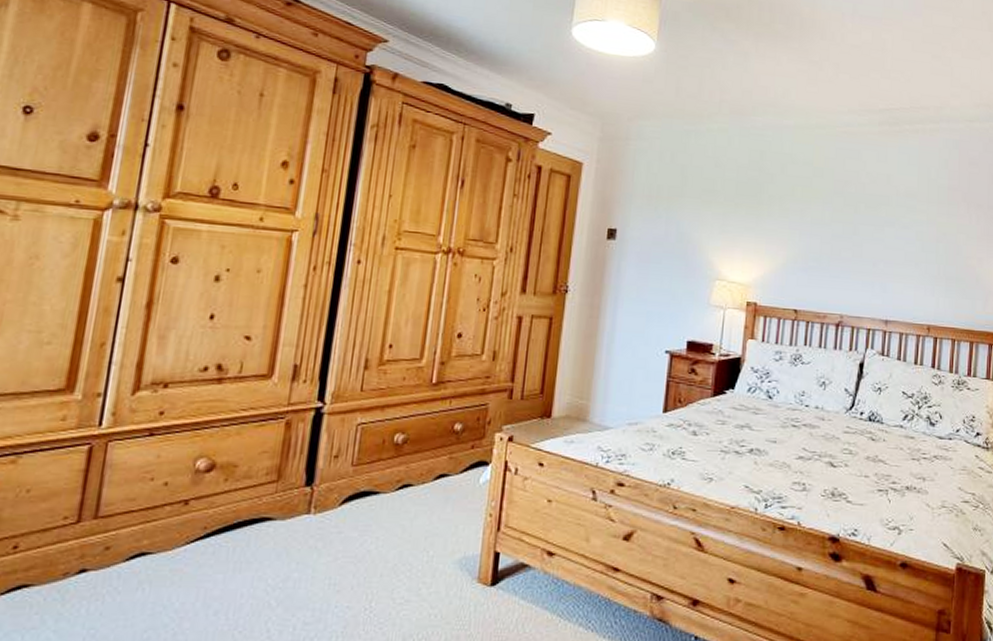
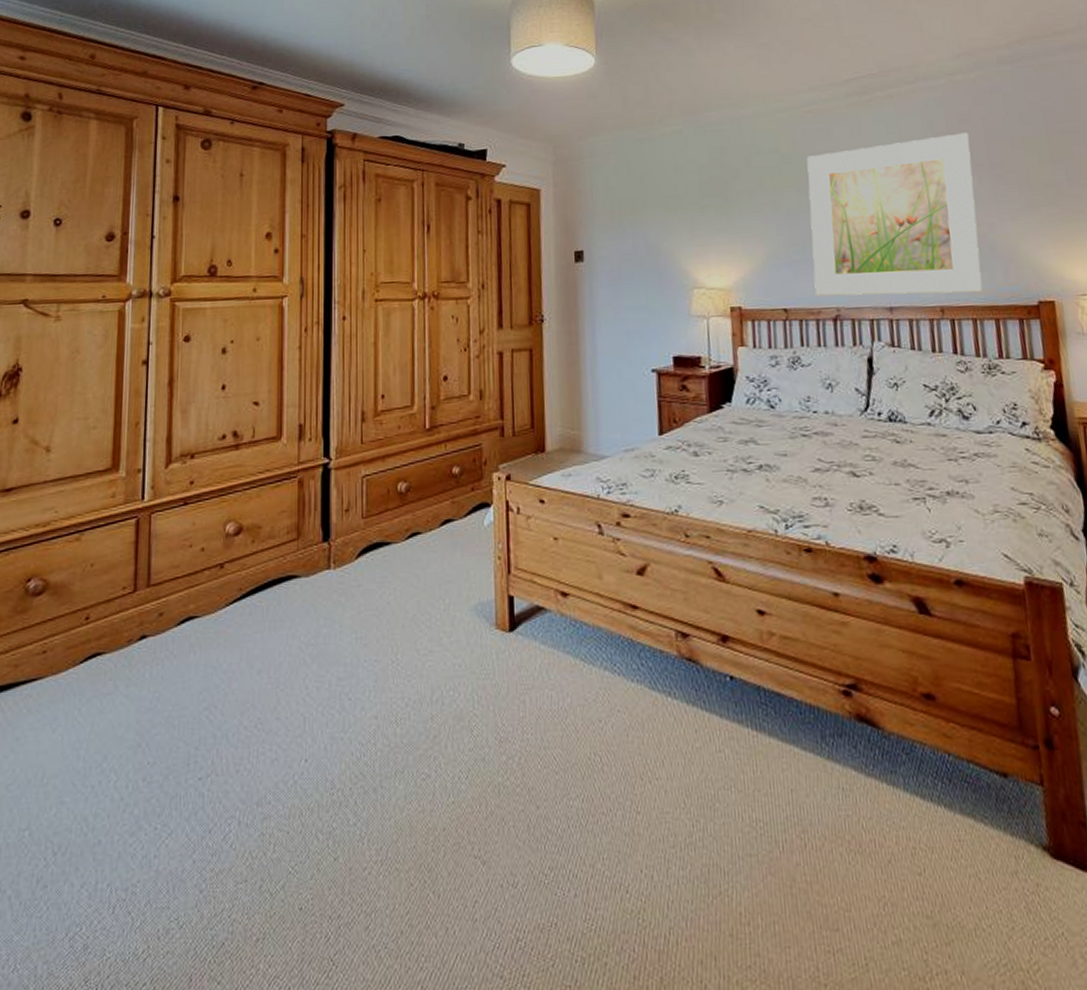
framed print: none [824,173,976,317] -> present [806,132,983,296]

